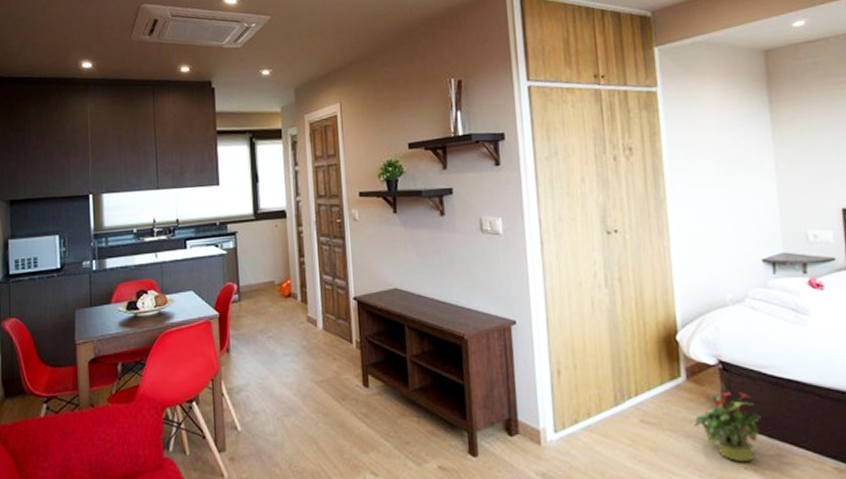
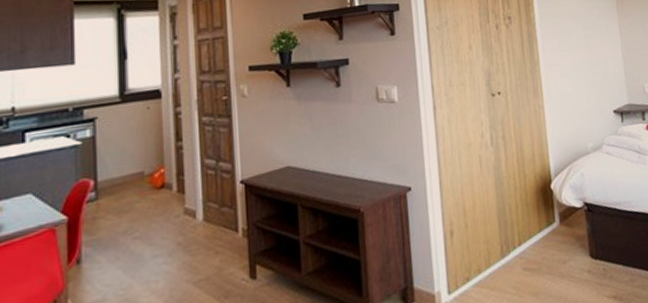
potted plant: present [694,392,761,463] -> none [567,228,618,293]

